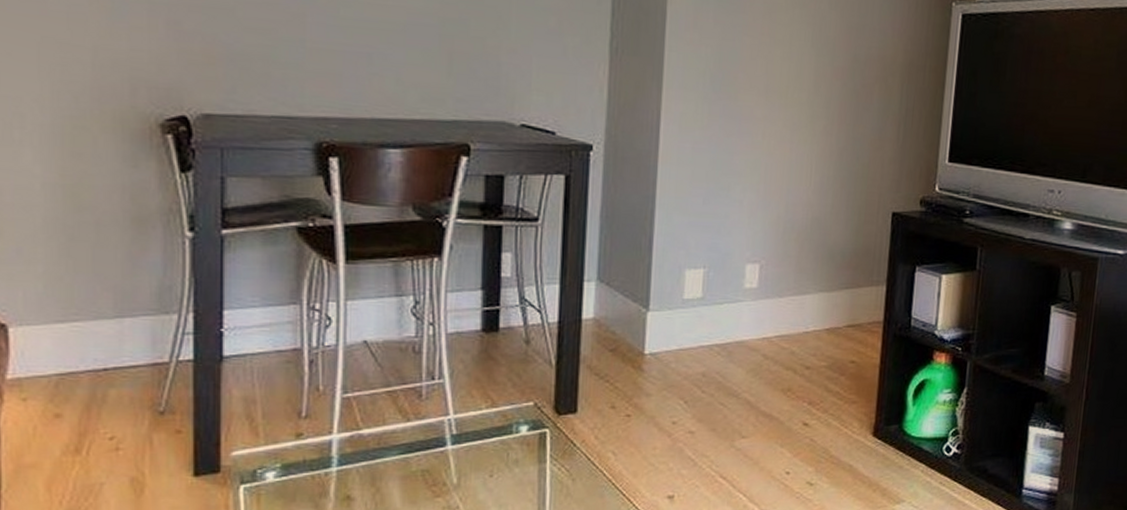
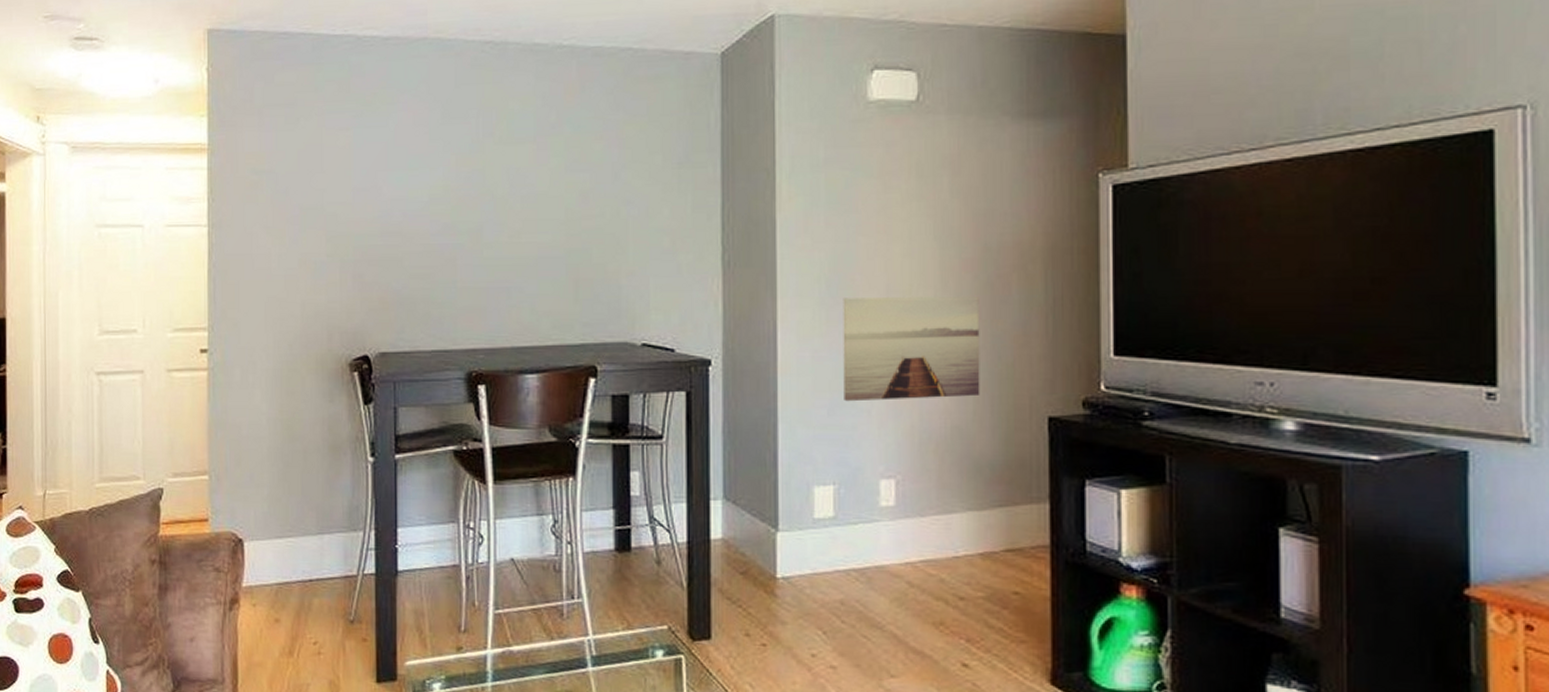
wall art: none [719,94,846,192] -> present [843,297,980,402]

